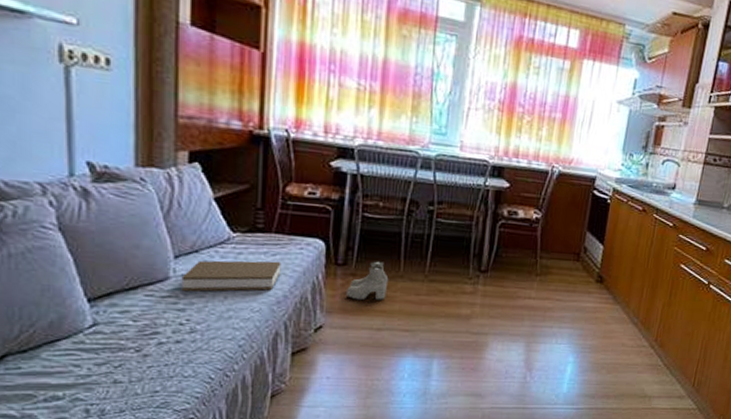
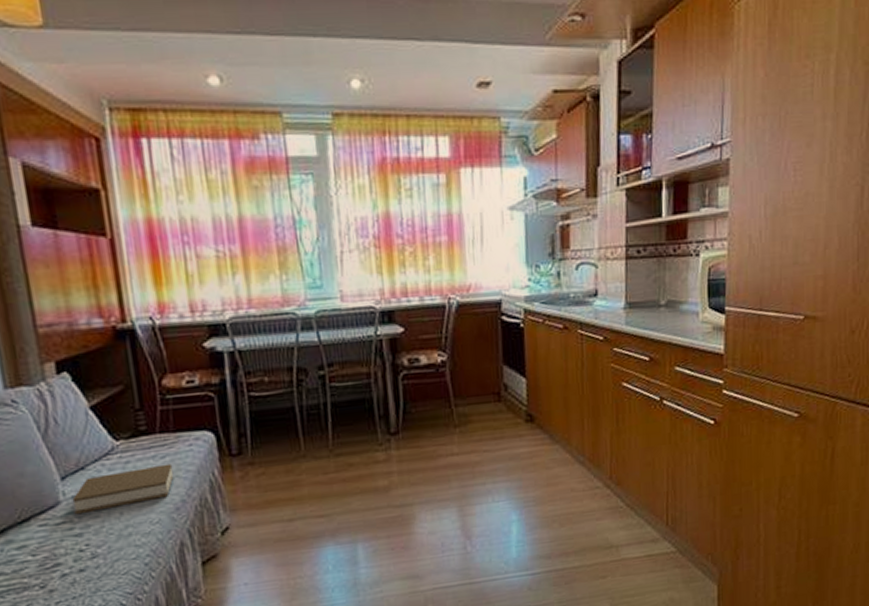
boots: present [346,261,389,301] -> none [247,443,291,492]

